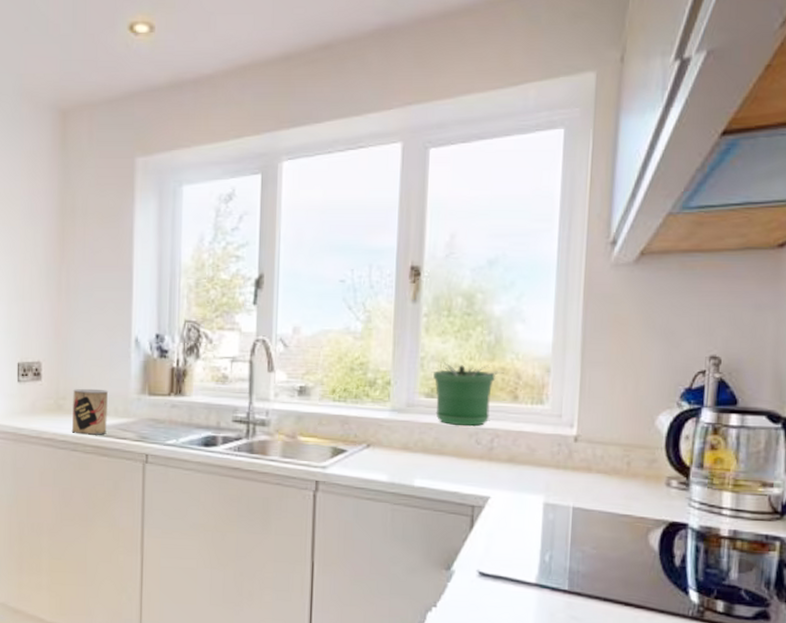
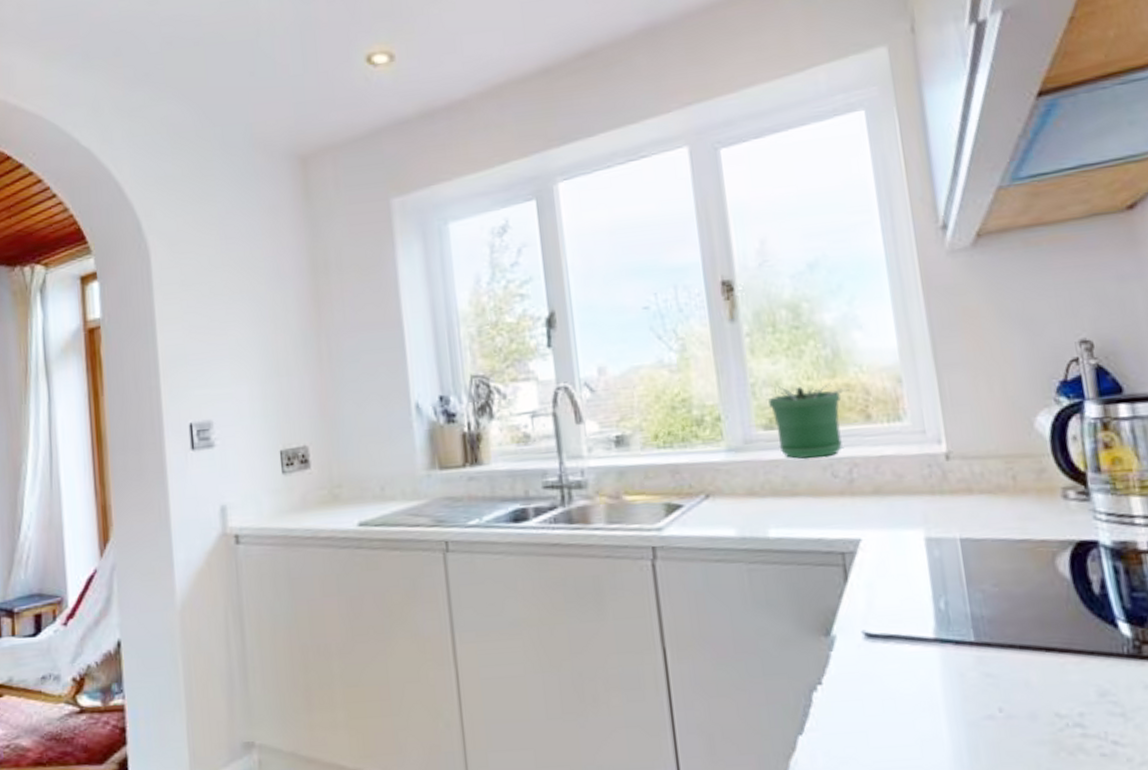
tin can: present [71,388,109,435] -> none [349,470,395,528]

